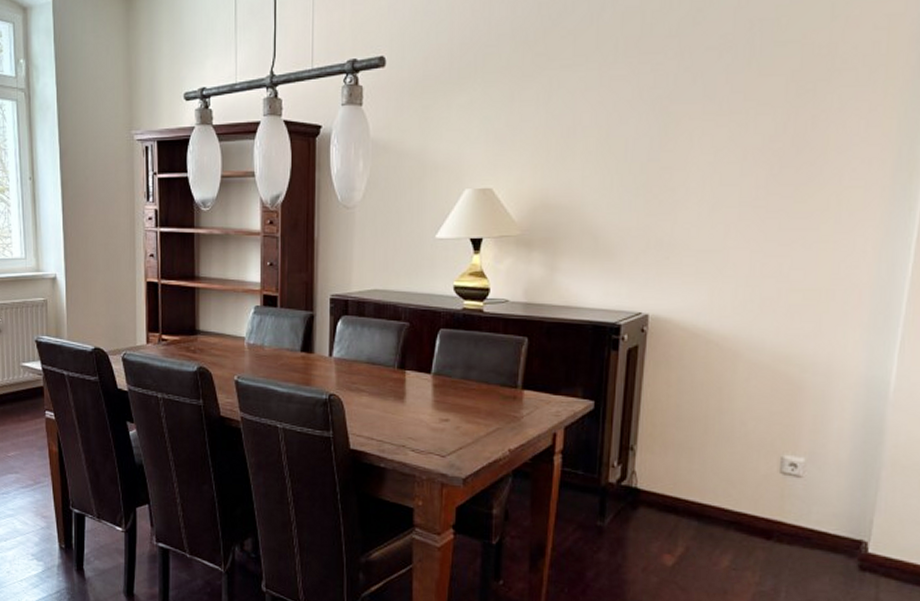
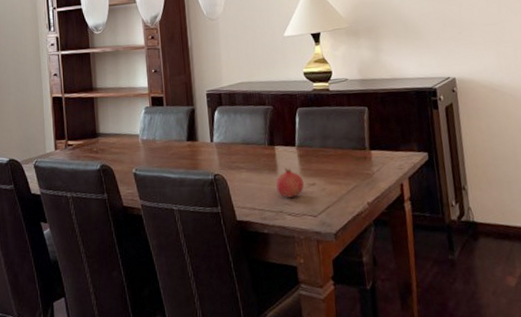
fruit: none [400,397,436,432] -> present [275,168,305,198]

